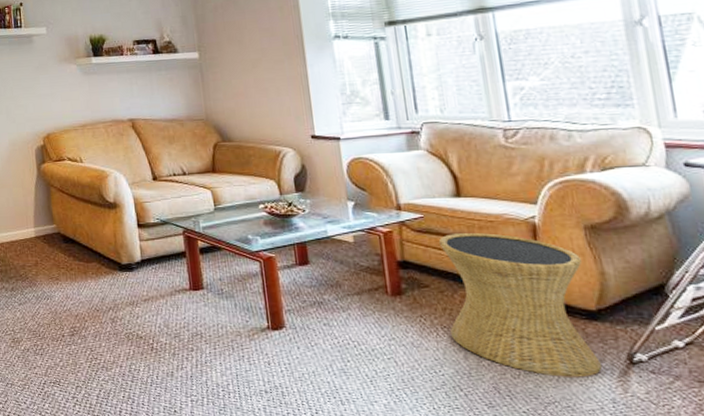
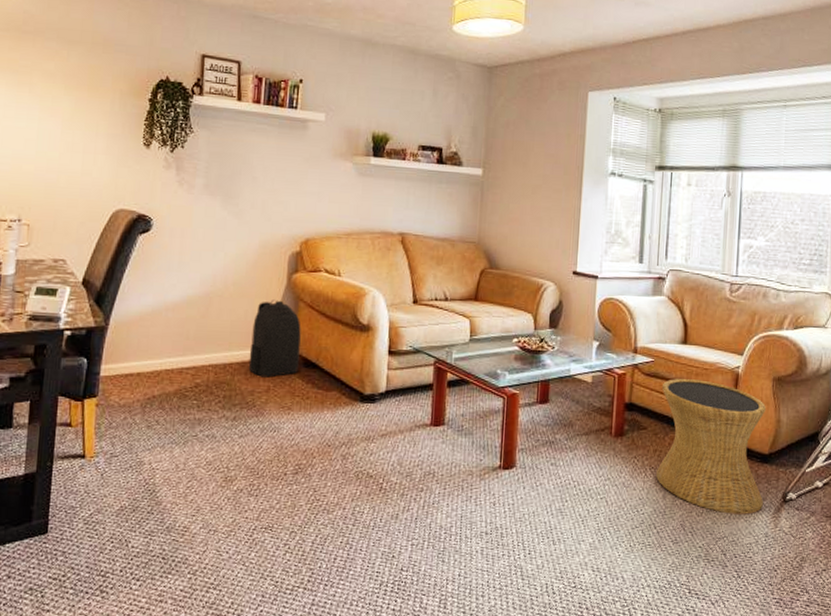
backpack: none [14,187,59,253] -> present [248,299,301,377]

